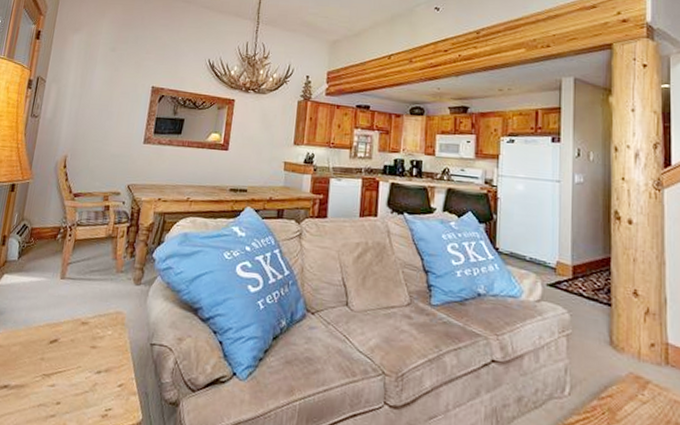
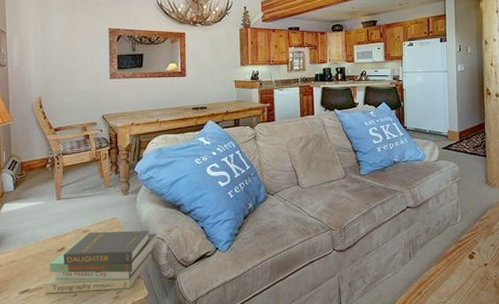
books: none [25,325,166,408] -> present [44,231,158,294]

